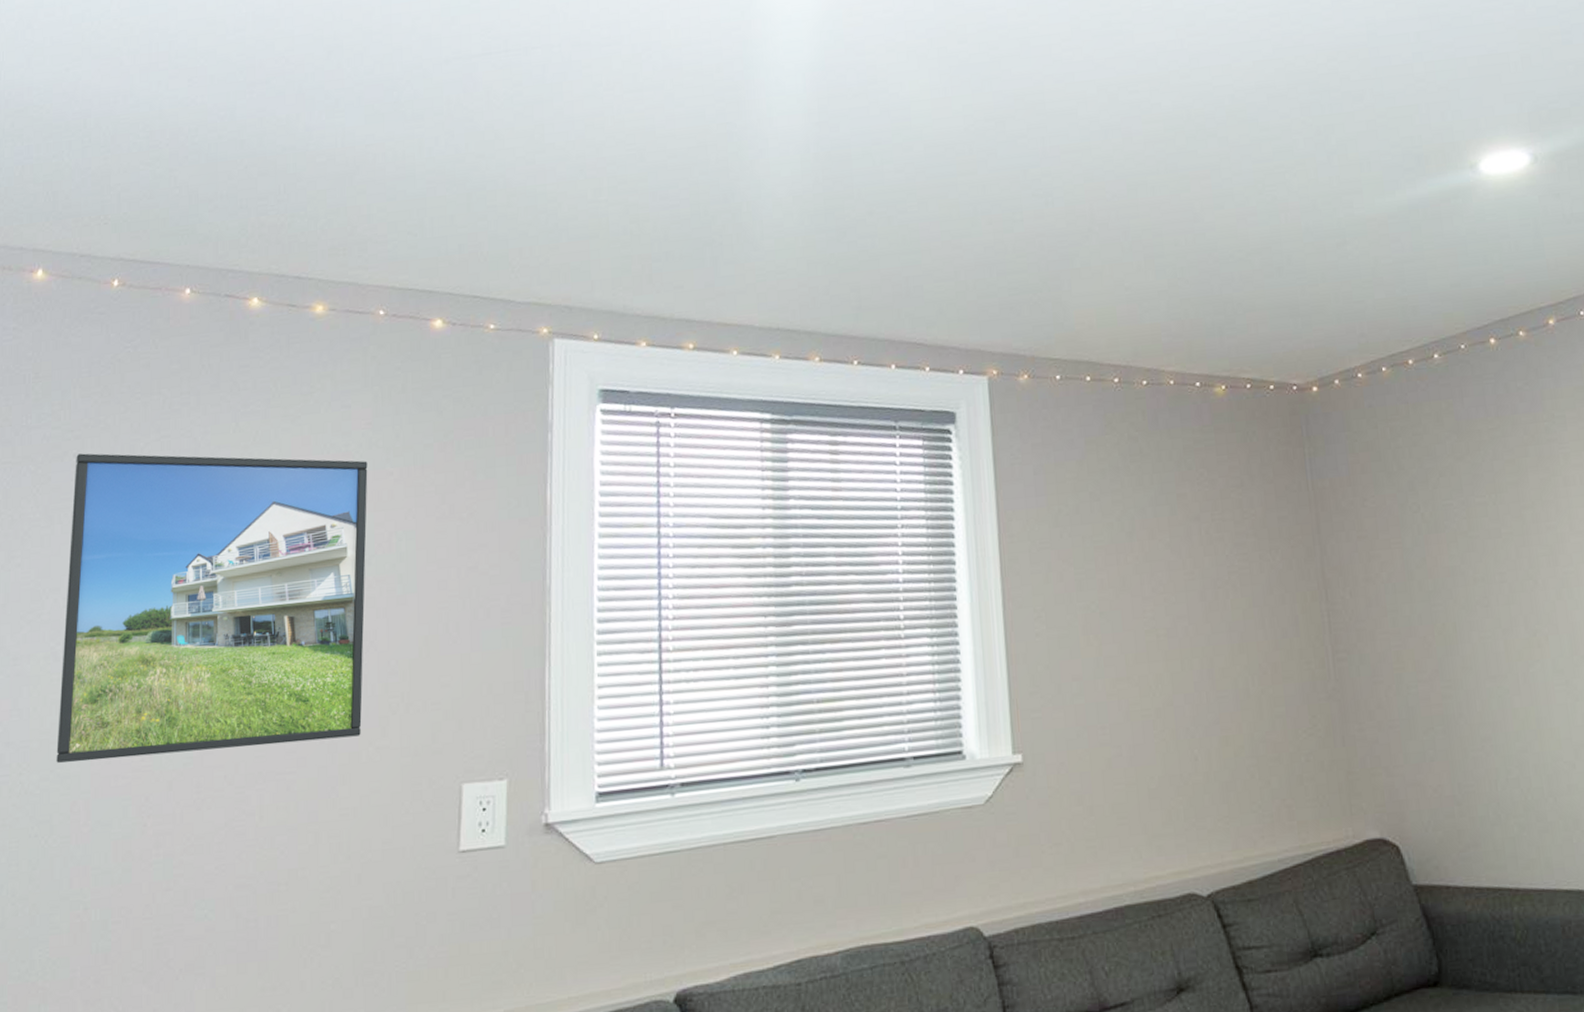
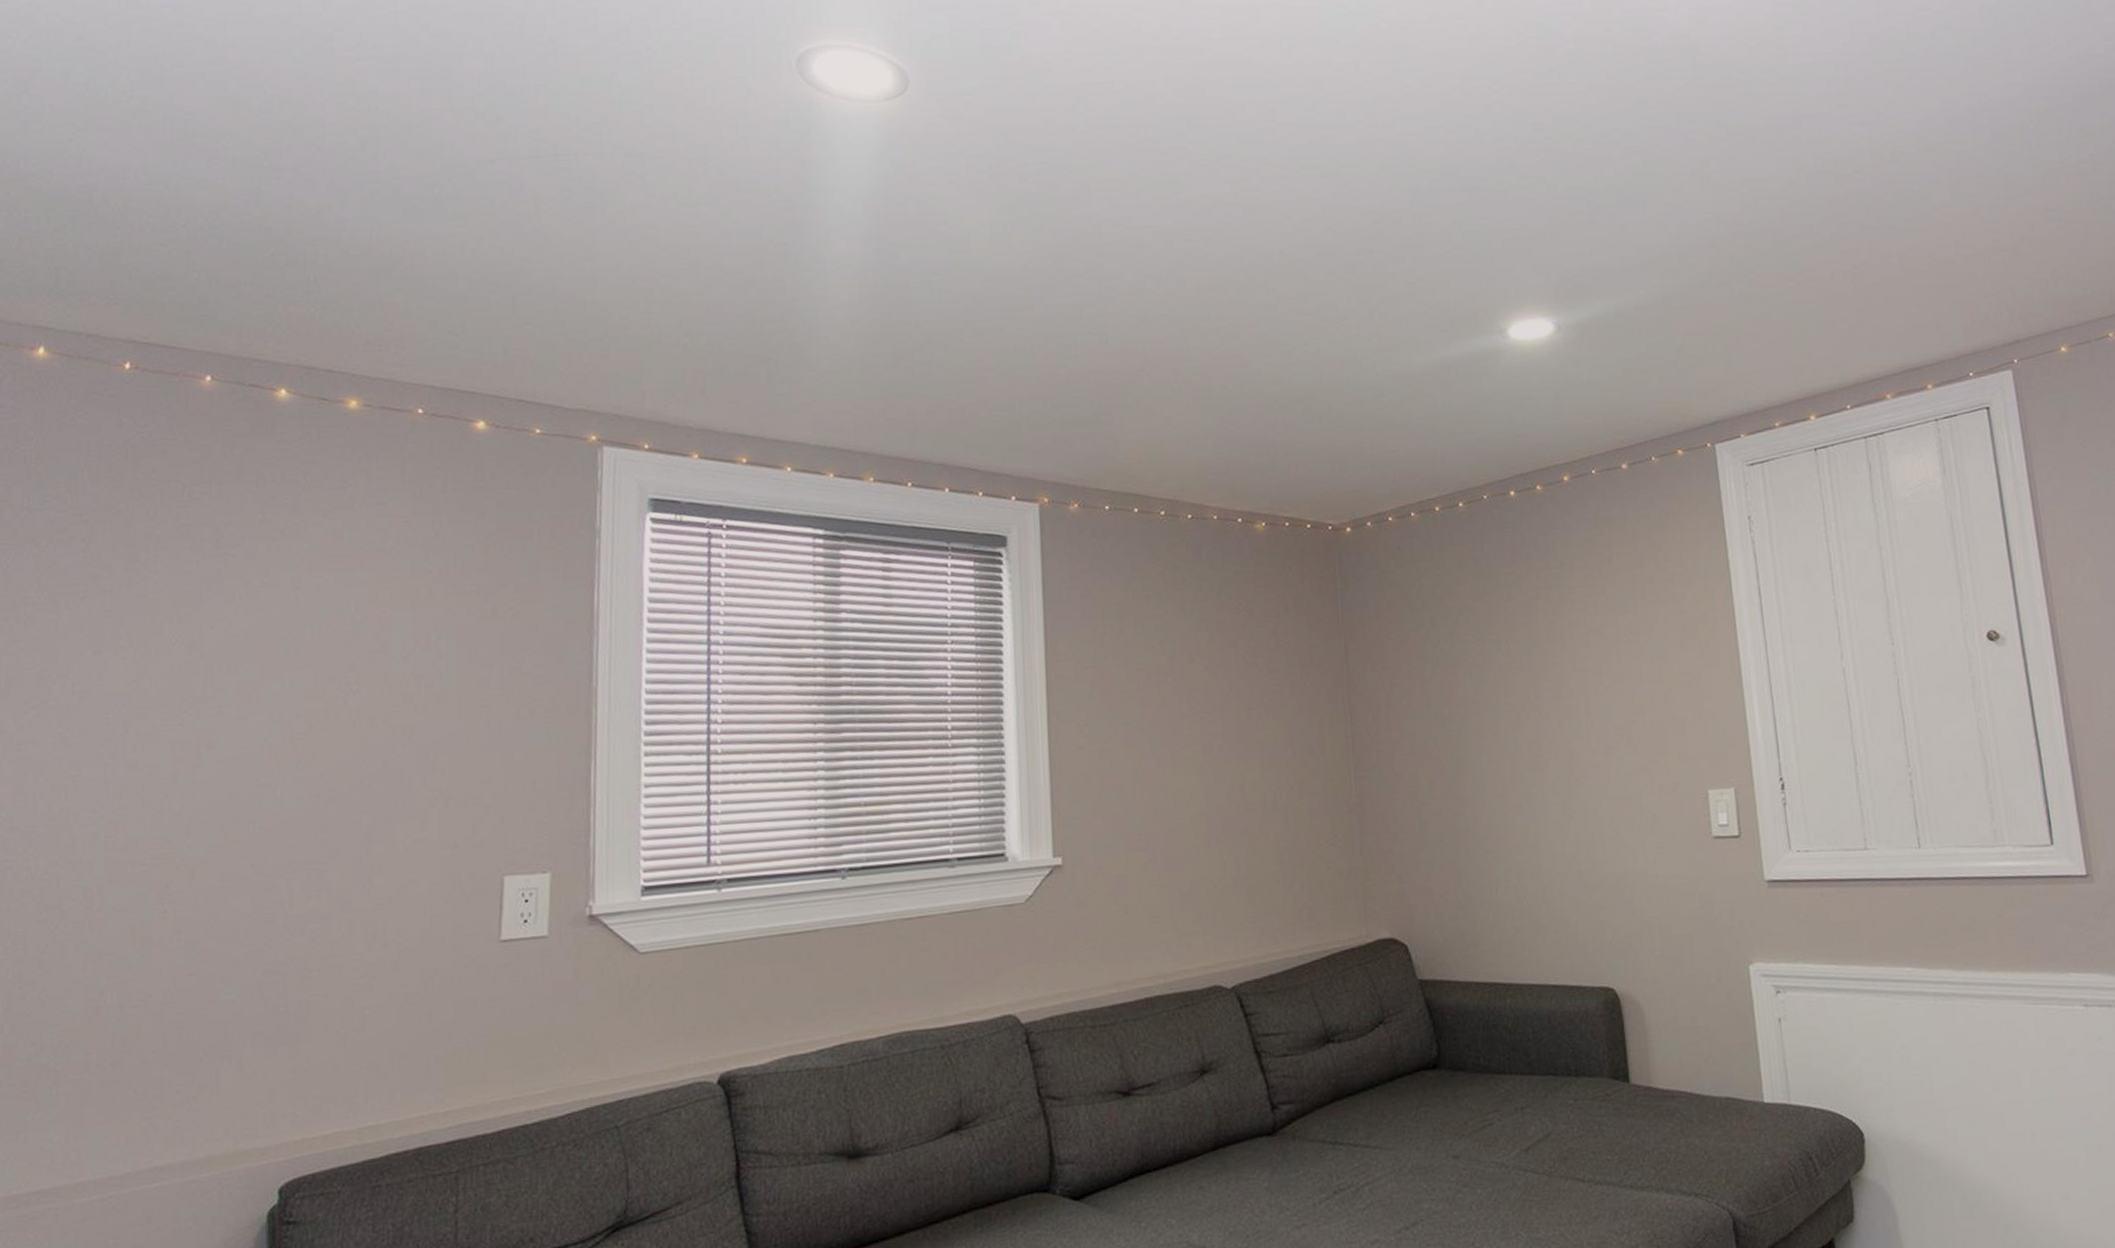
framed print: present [56,453,368,763] -> none [66,538,405,849]

